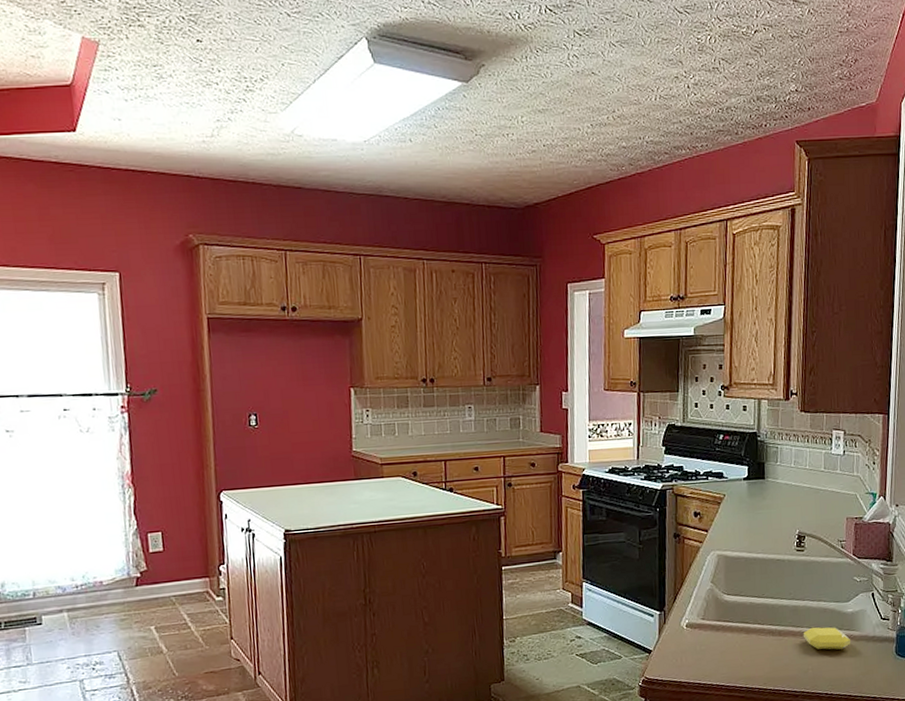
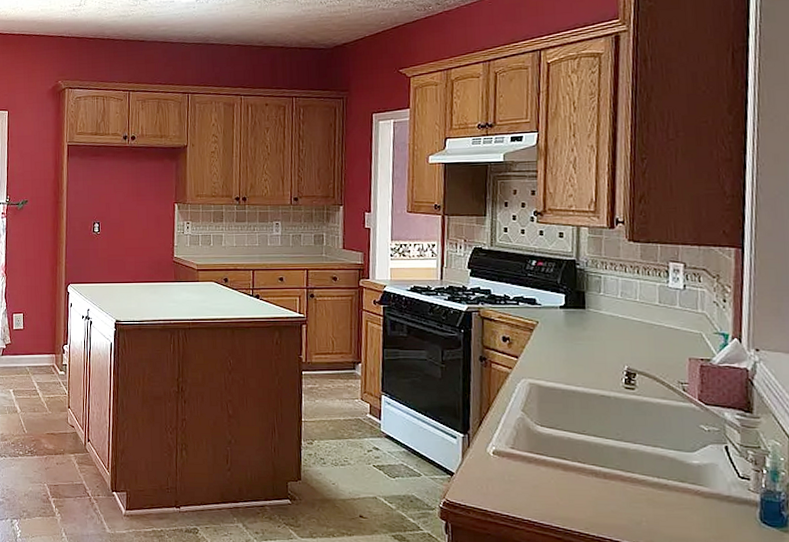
soap bar: present [803,627,850,650] -> none [634,474,697,505]

